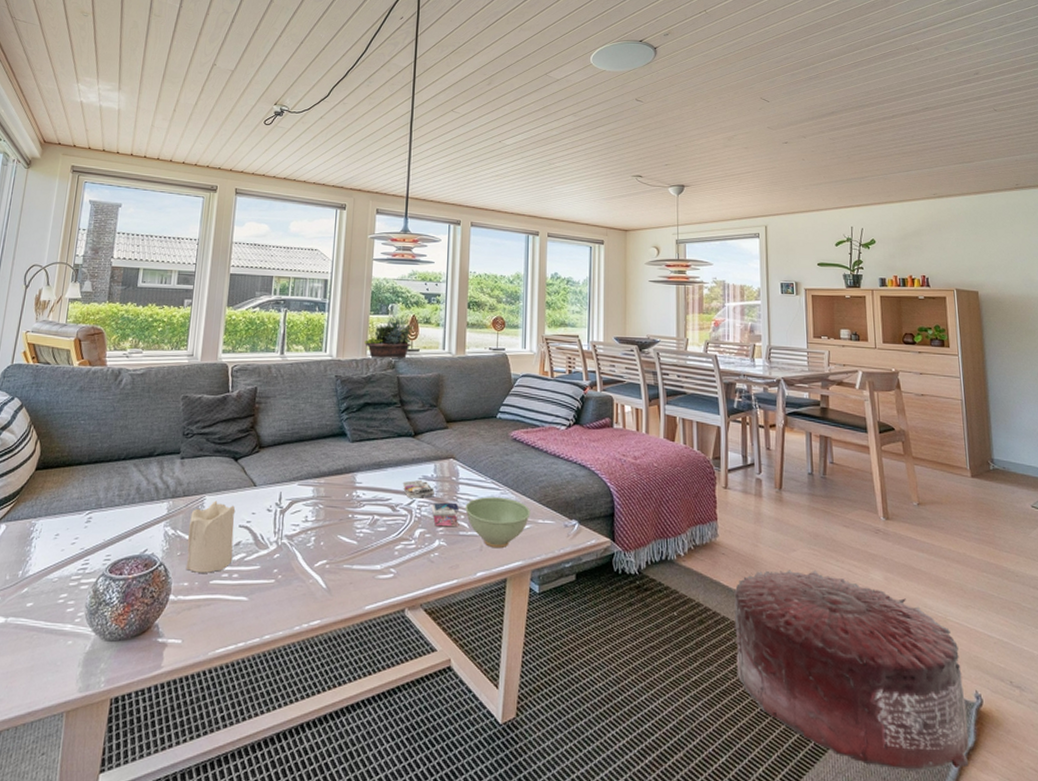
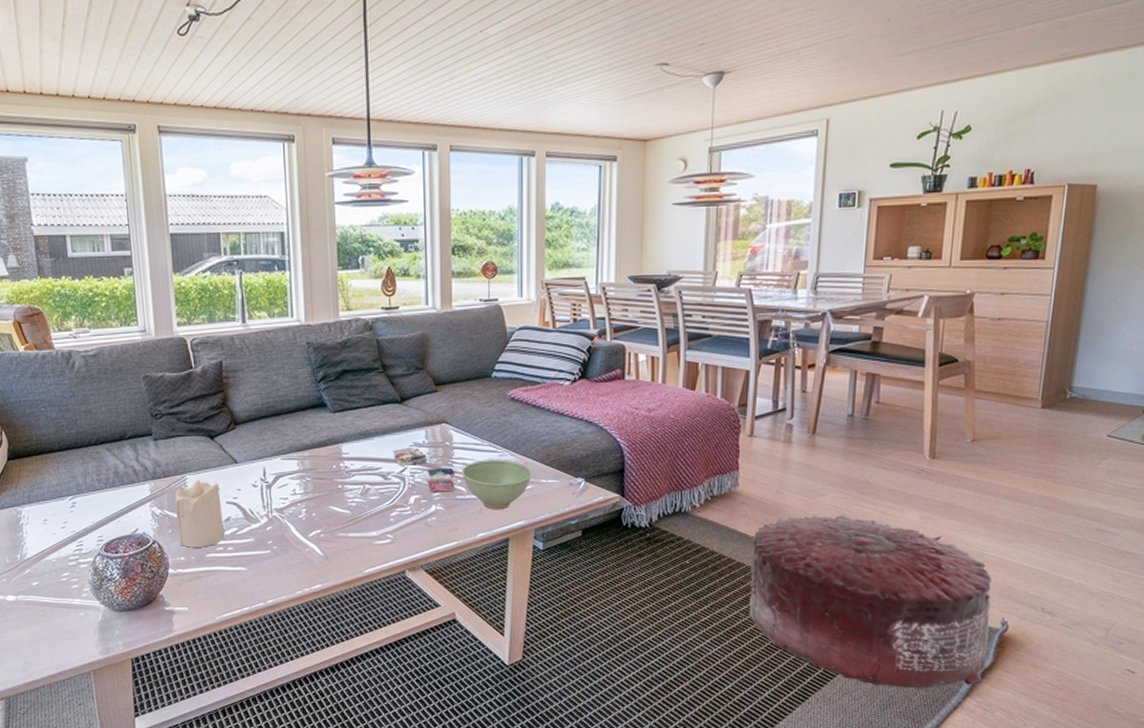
succulent planter: present [363,317,413,359] -> none [334,271,390,321]

